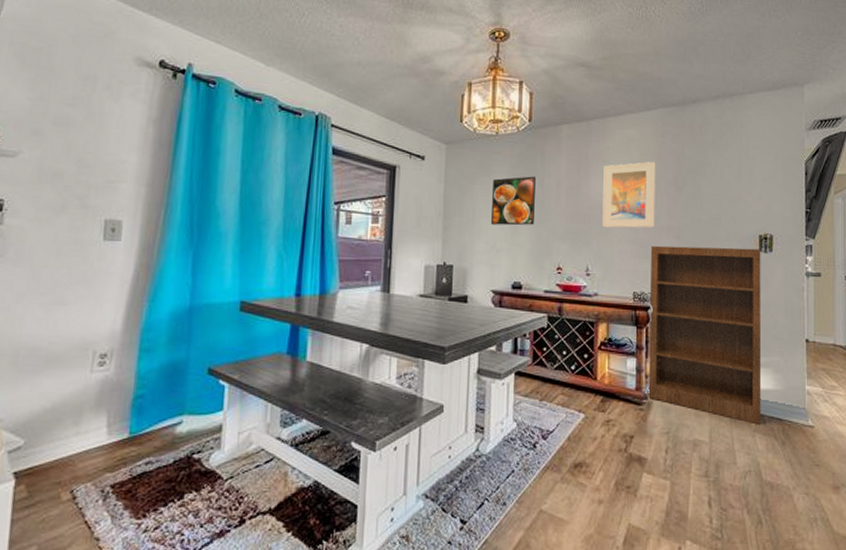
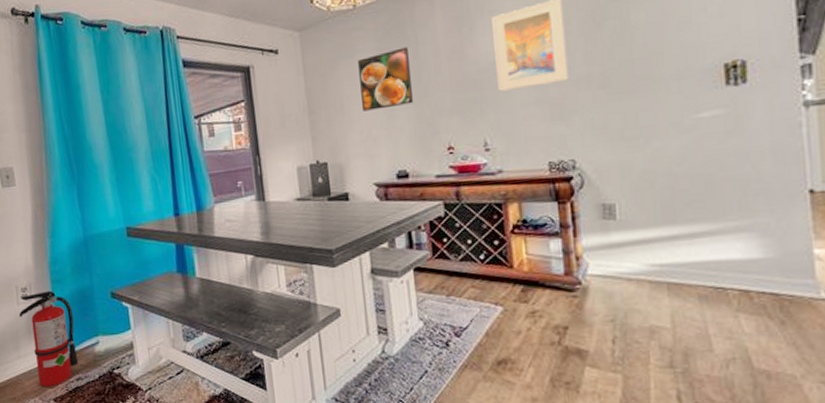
fire extinguisher: none [89,360,158,471] -> present [18,290,79,387]
bookshelf: present [648,245,762,425] -> none [567,81,747,303]

